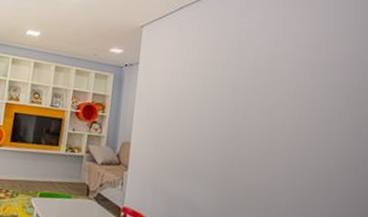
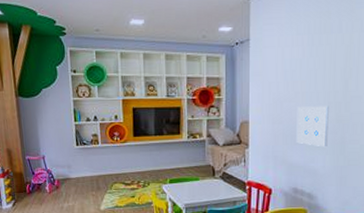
wall art: none [178,135,214,181] -> present [296,106,329,146]

